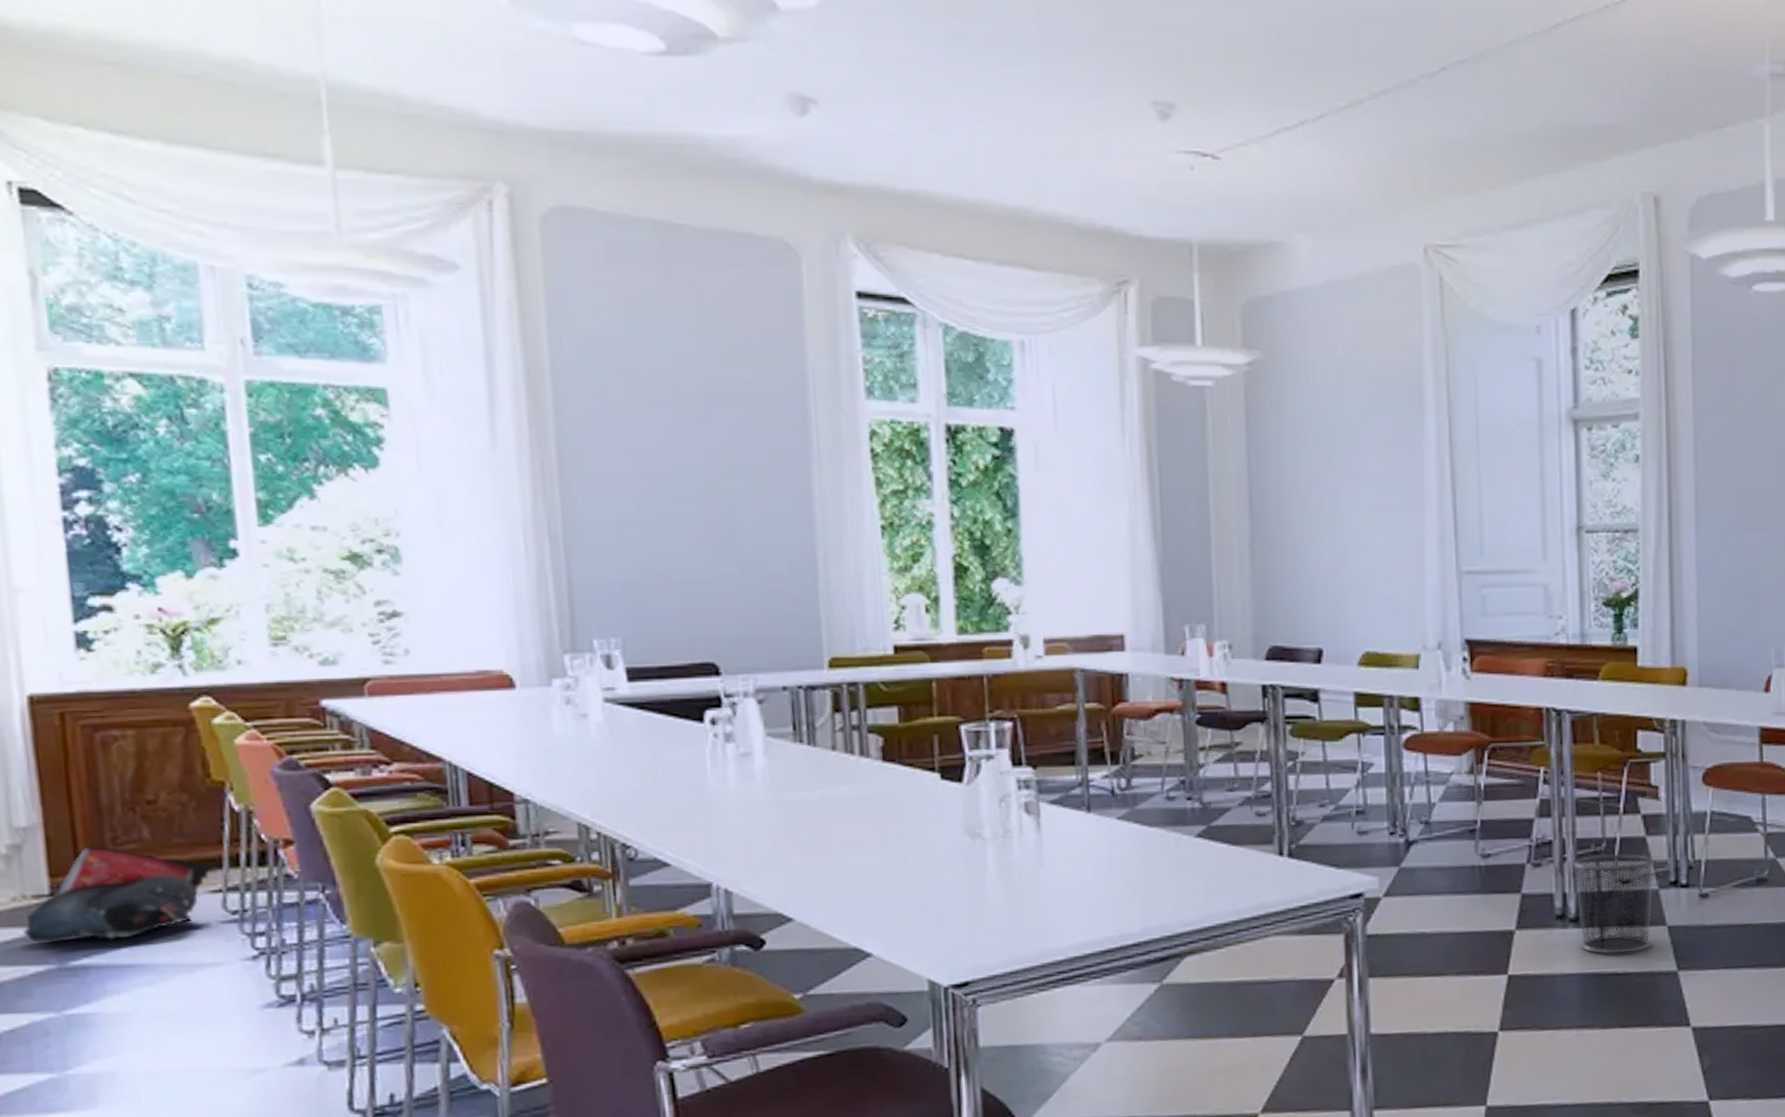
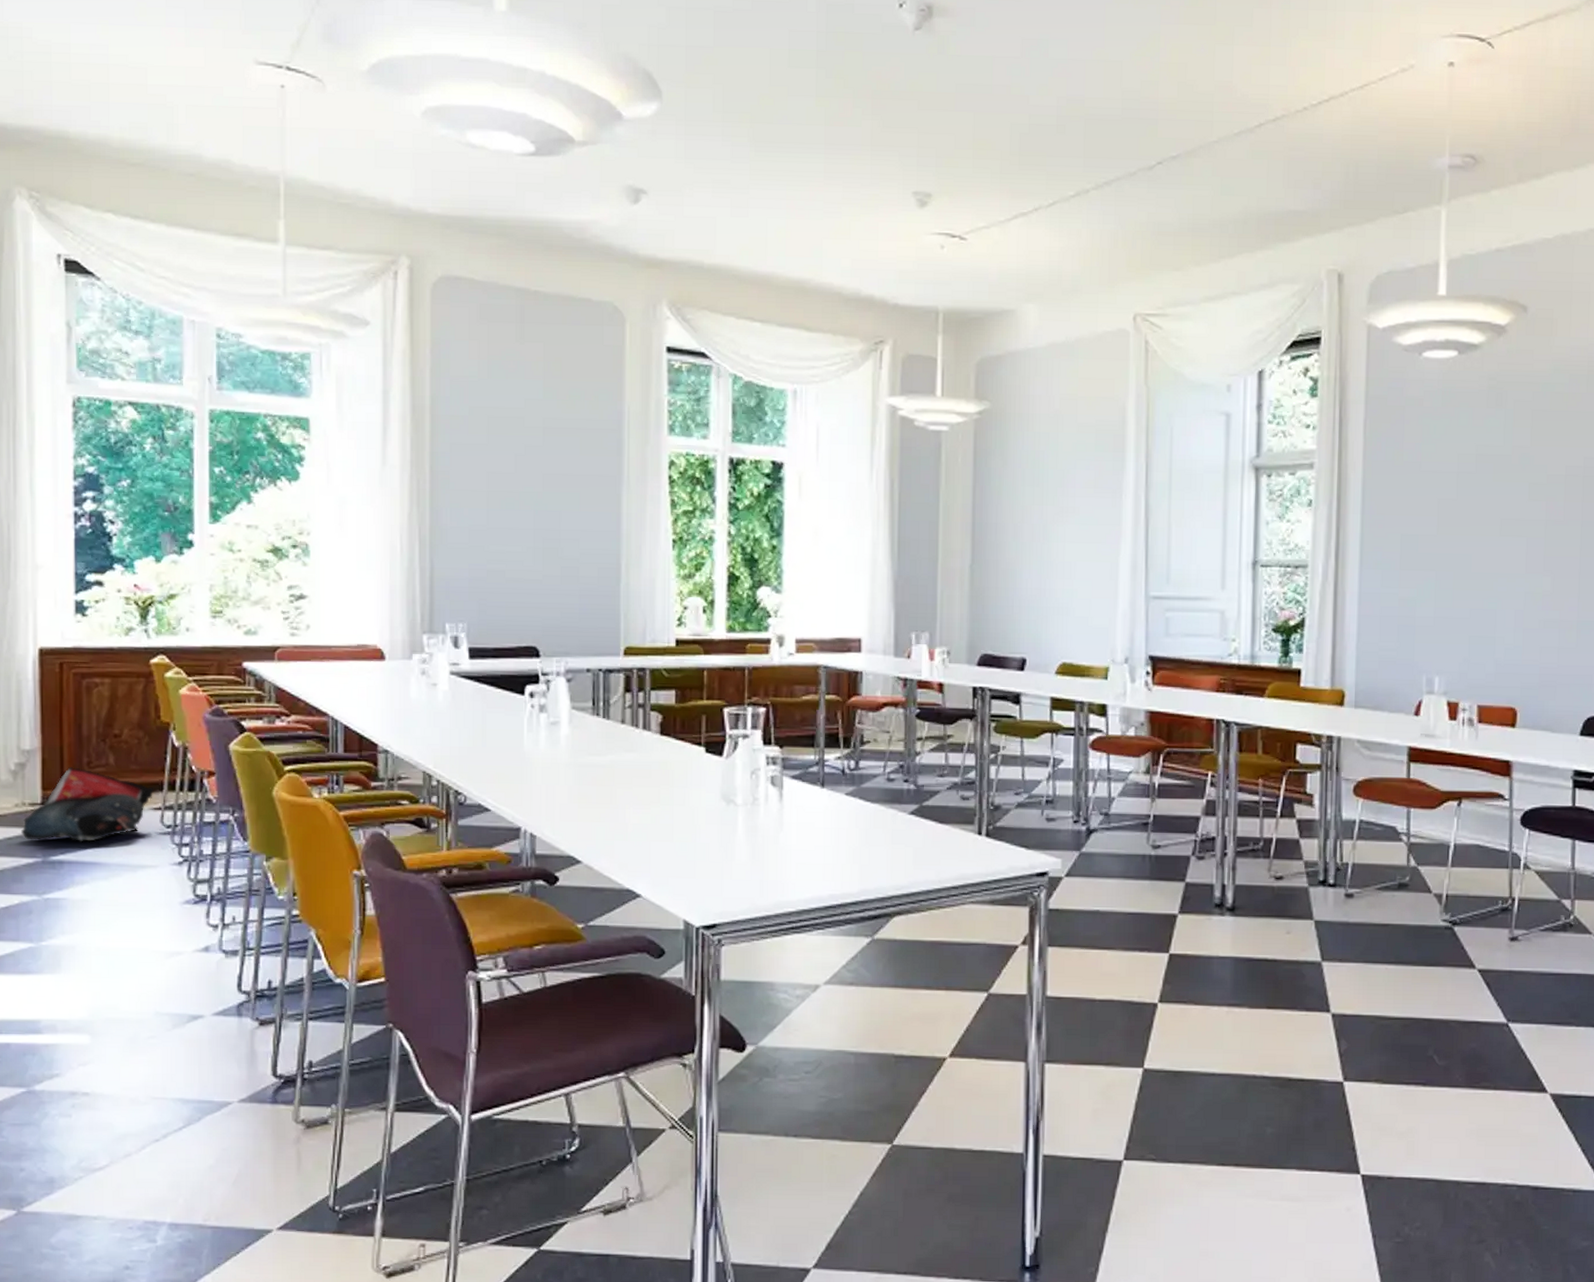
waste bin: present [1573,853,1655,955] -> none [1233,852,1307,942]

